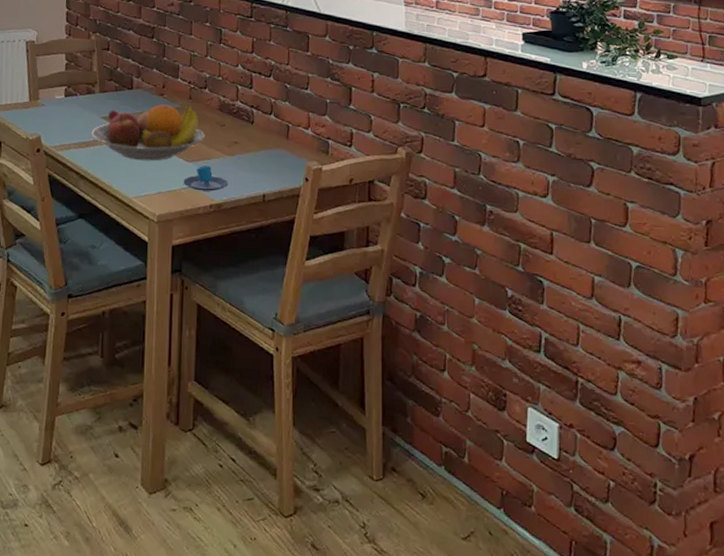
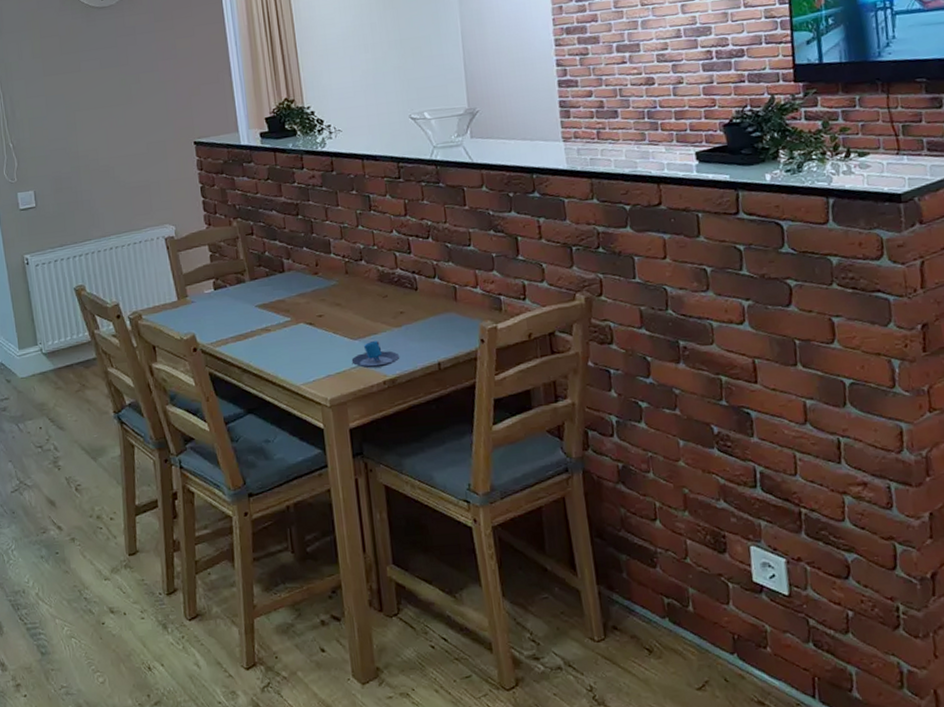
fruit bowl: present [91,104,205,161] -> none [247,279,368,346]

